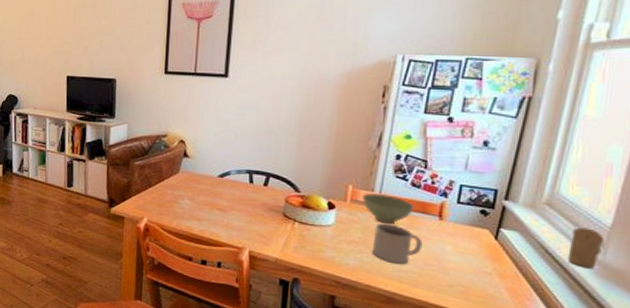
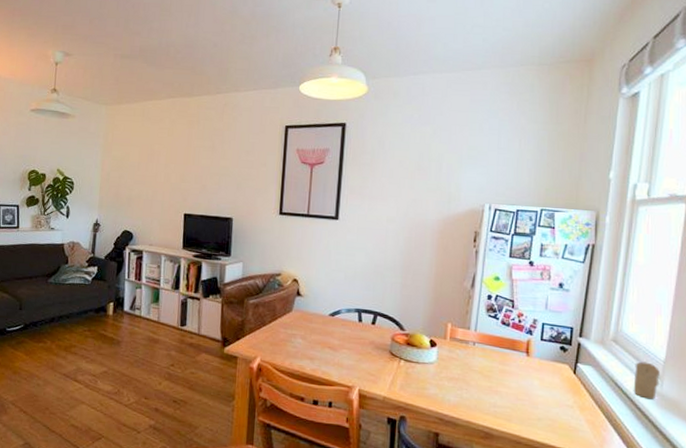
bowl: present [362,192,415,225] -> none [460,330,506,362]
mug: present [371,223,423,264] -> none [470,360,514,400]

